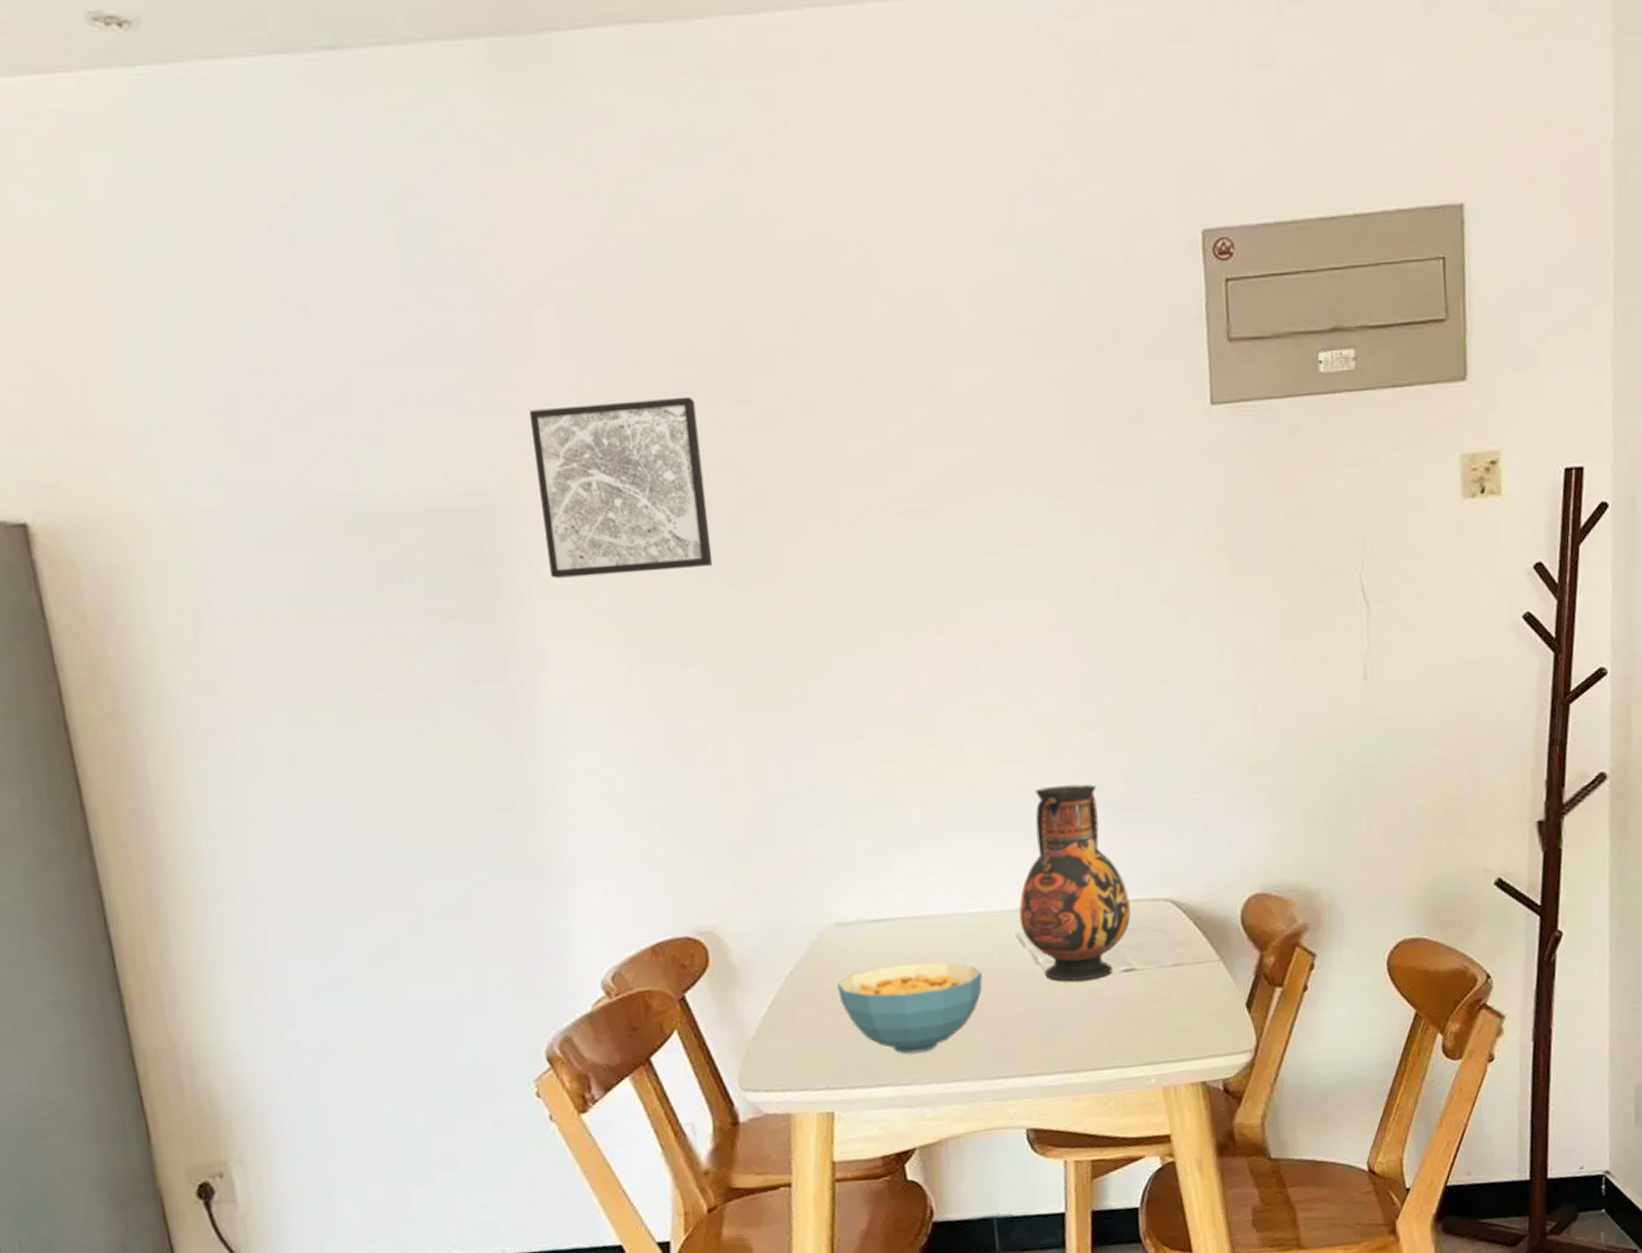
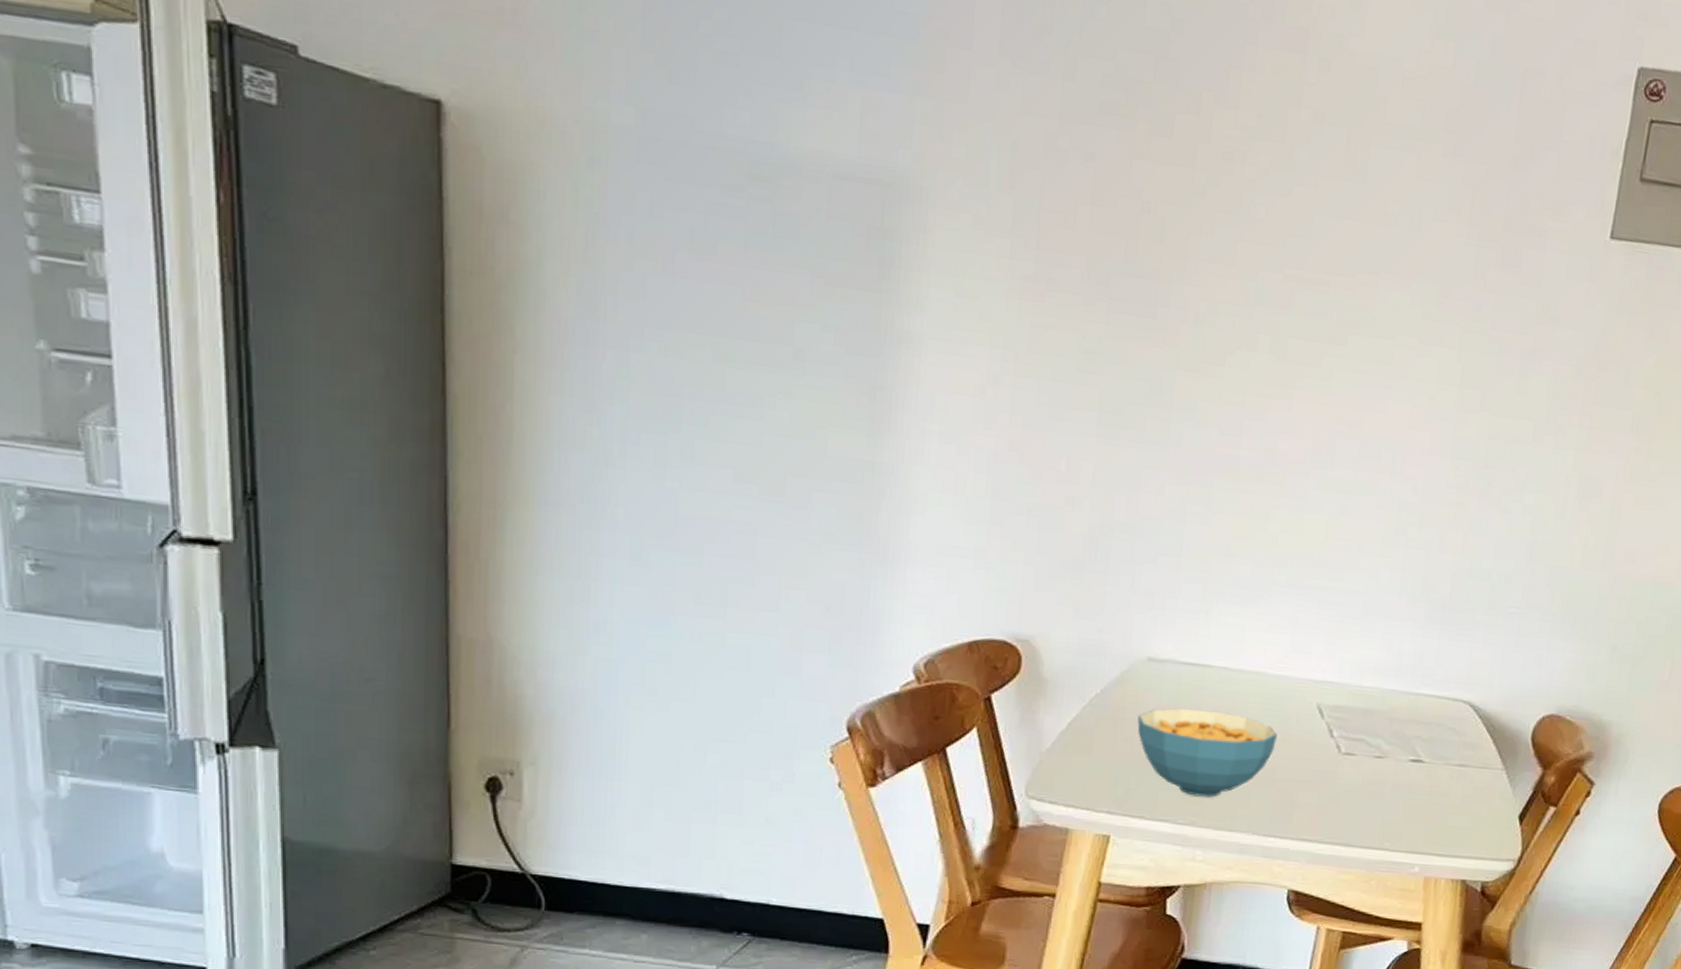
wall art: present [528,396,713,579] -> none [944,98,1117,289]
vase: present [1019,784,1131,982] -> none [1323,571,1431,762]

